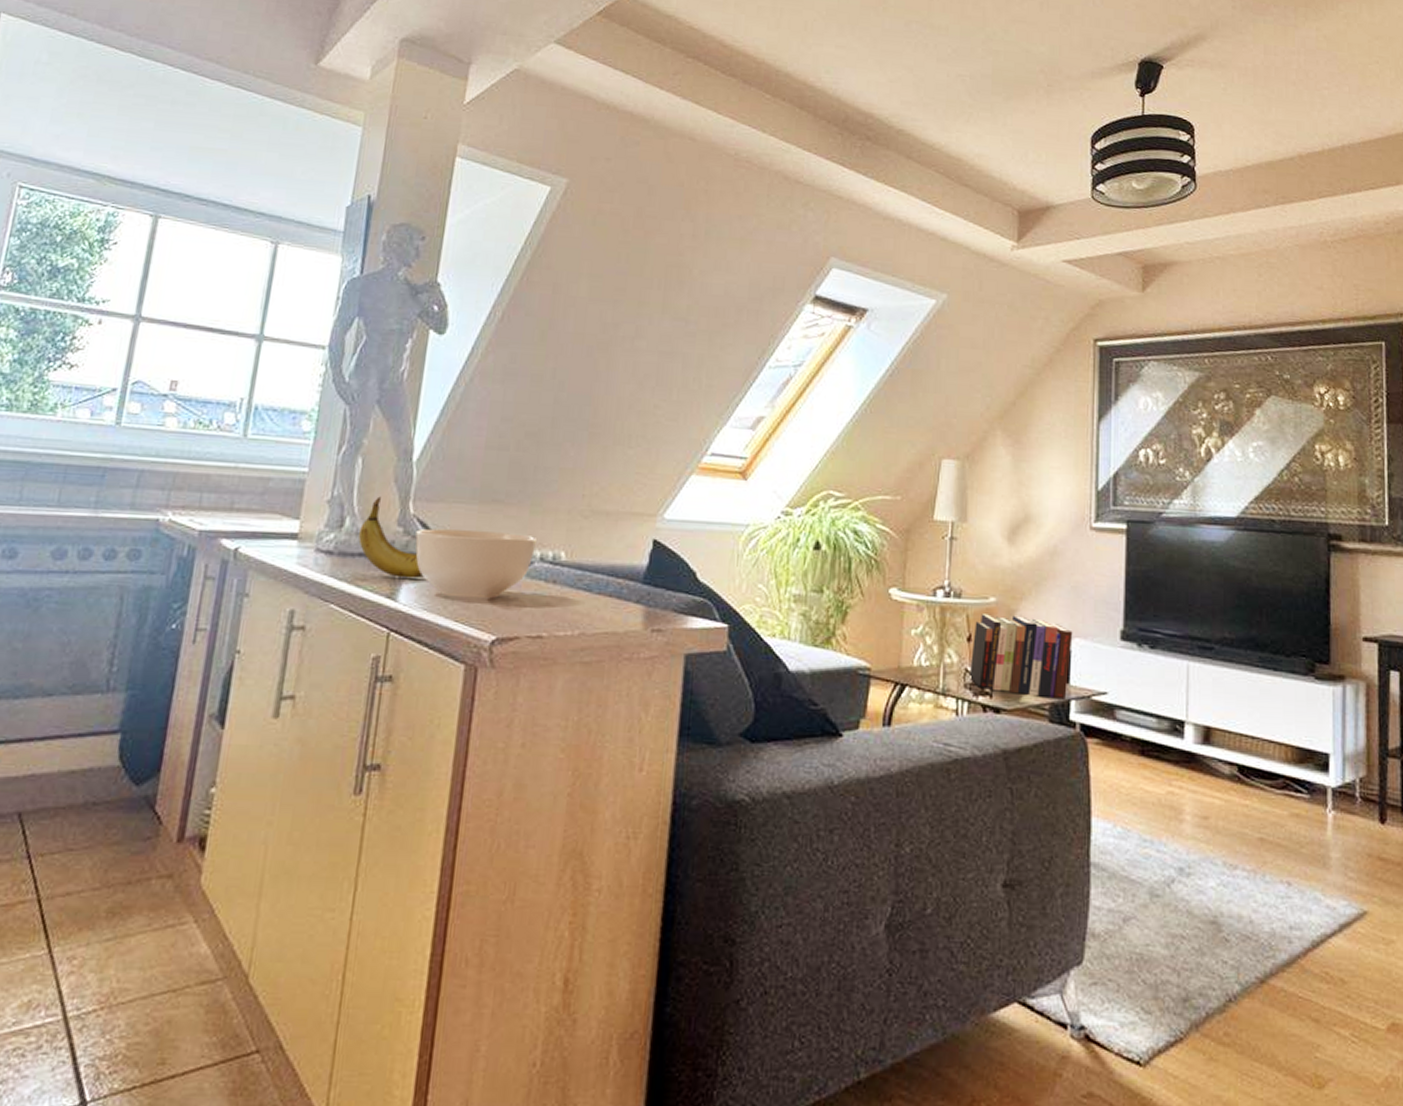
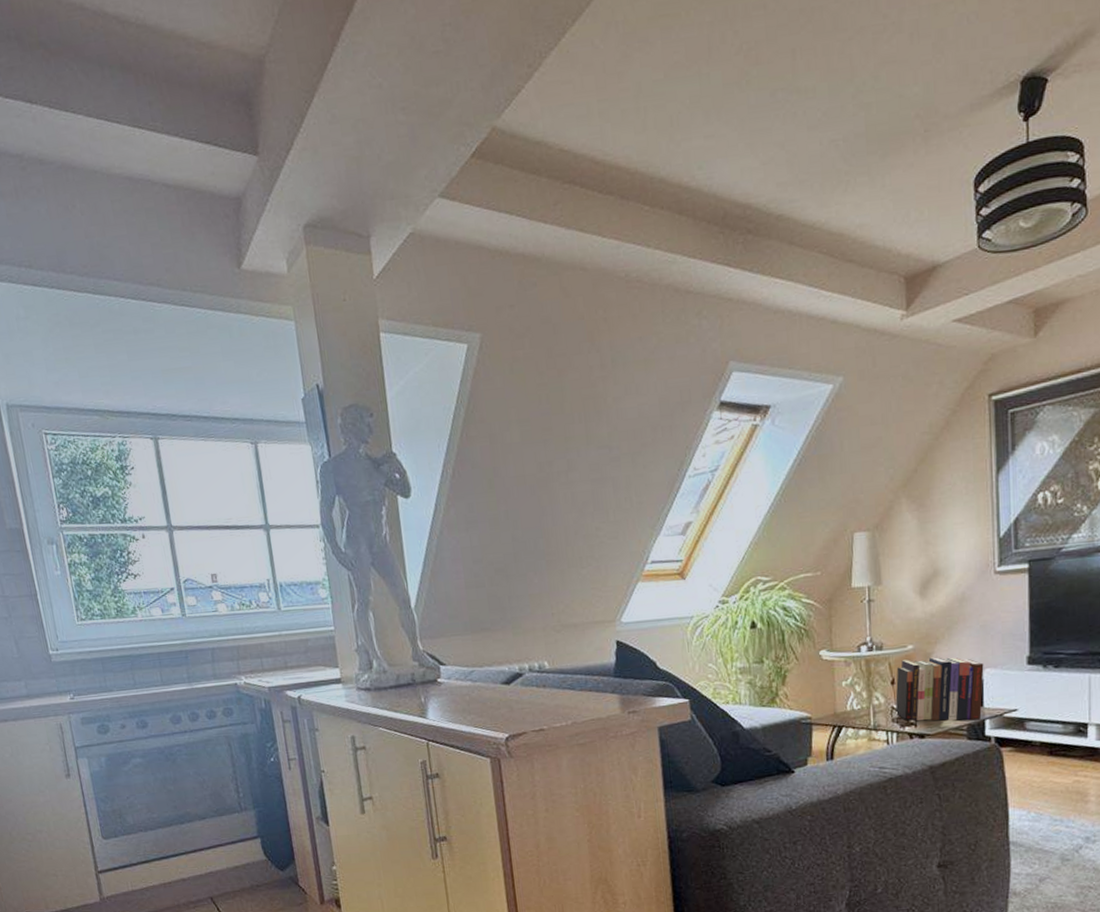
fruit: present [358,496,424,579] -> none [385,640,443,701]
bowl: present [415,528,538,599] -> none [428,652,524,710]

